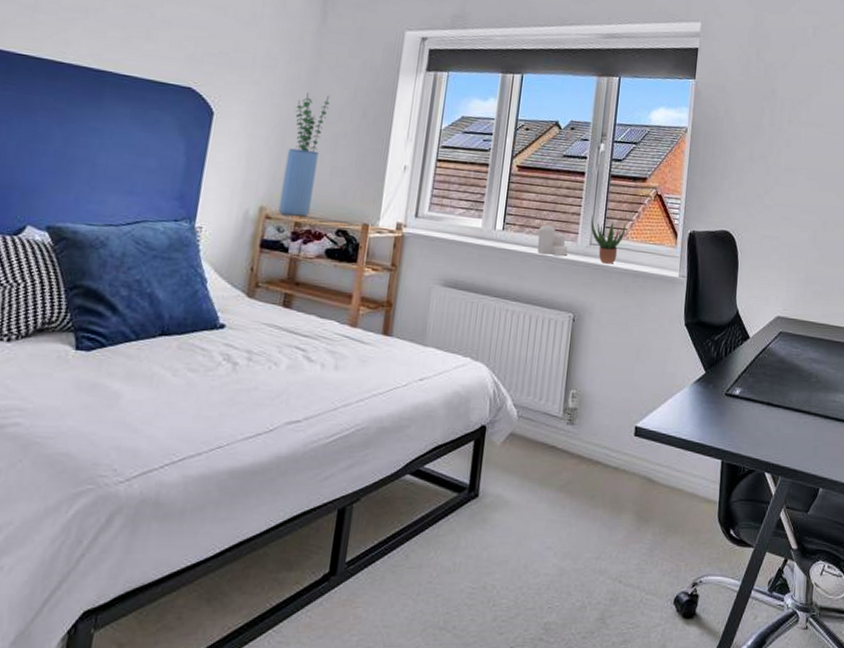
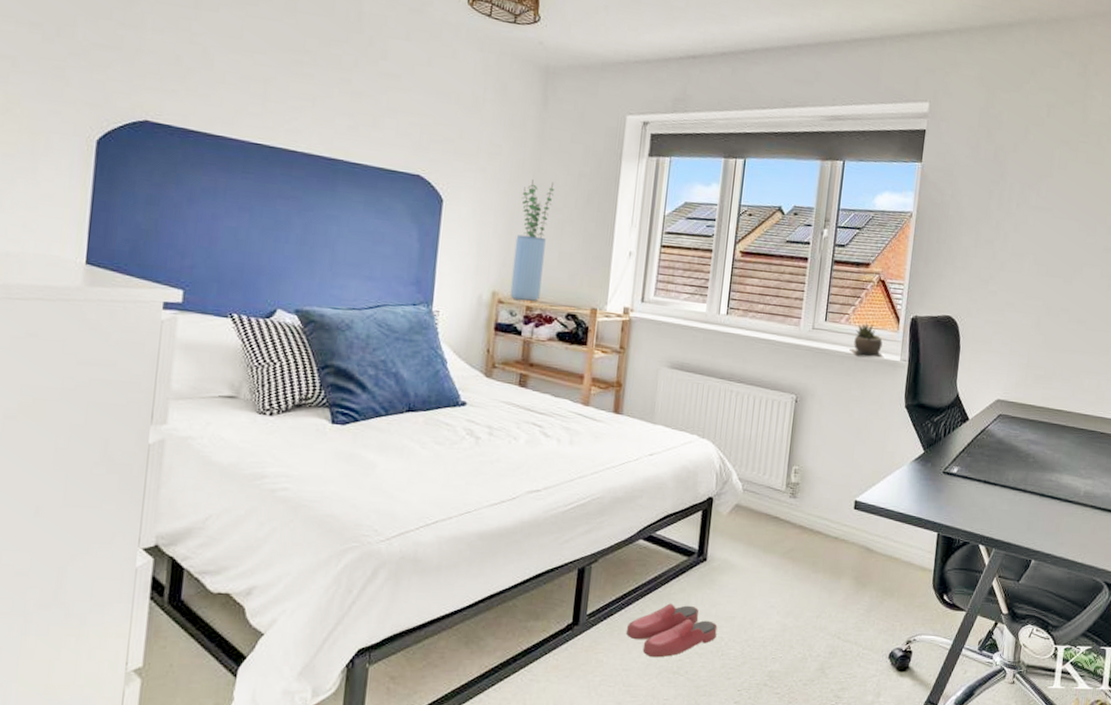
slippers: none [389,547,489,611] -> present [627,603,718,658]
candle: present [537,222,568,257] -> none [761,307,791,341]
potted plant: present [591,215,627,264] -> none [813,300,849,348]
succulent plant: none [627,238,663,274] -> present [849,323,885,358]

